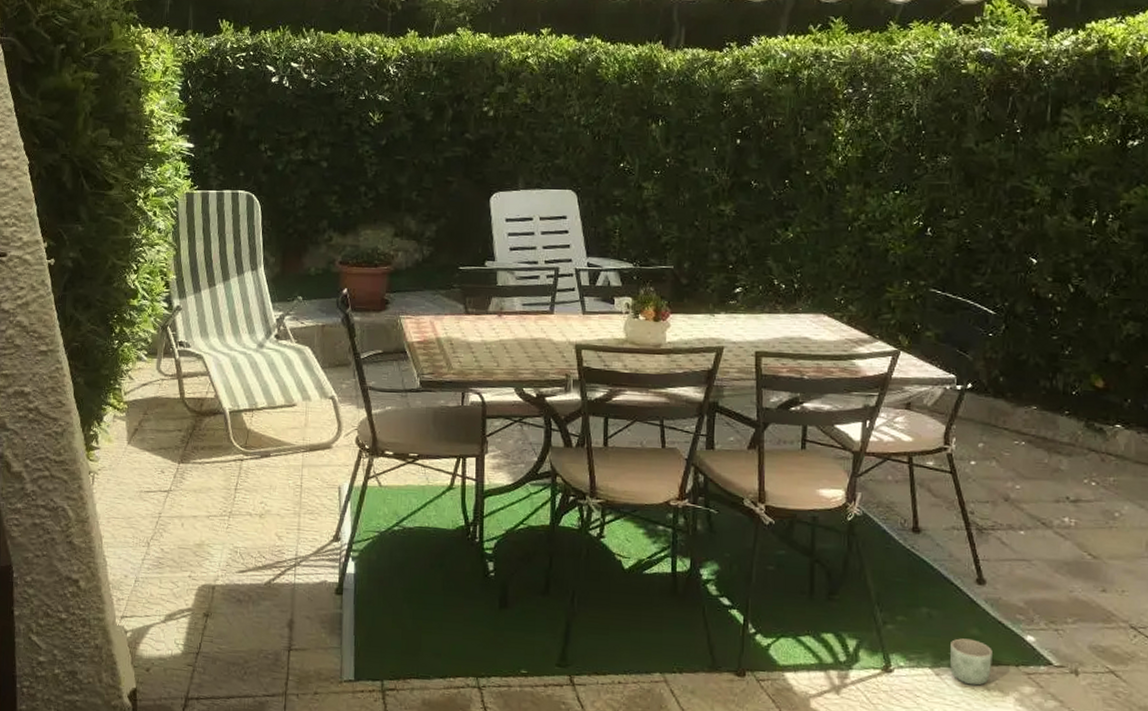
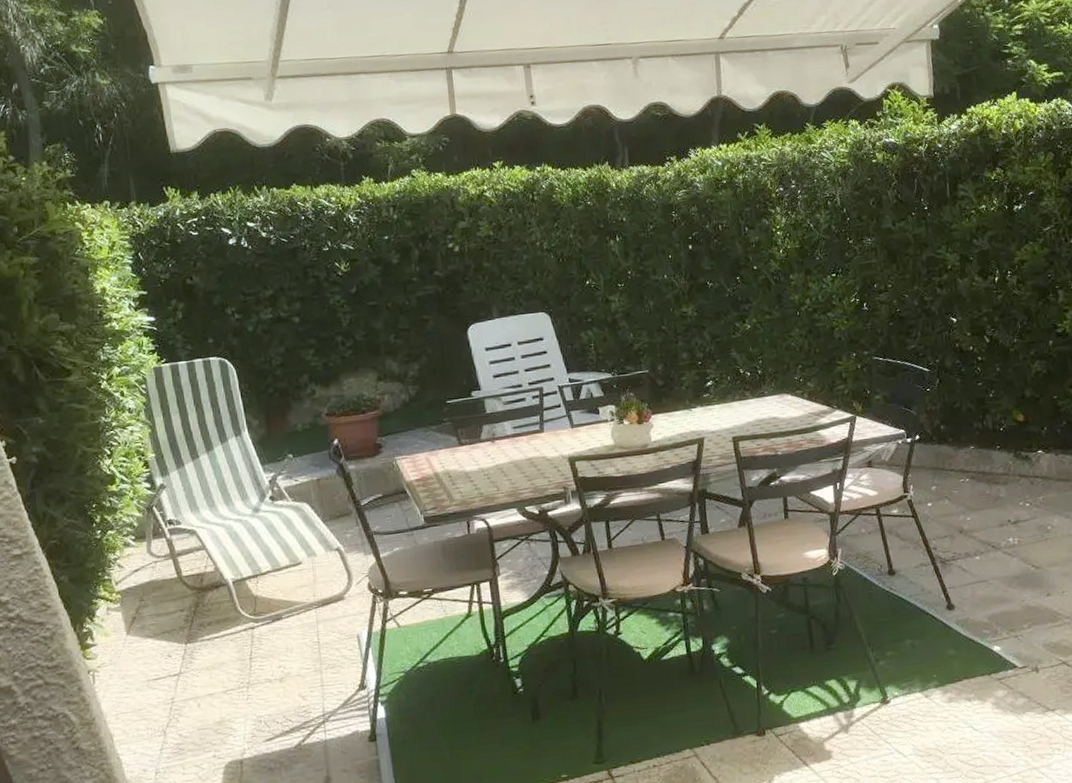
planter: present [950,638,993,686] -> none [933,659,970,700]

